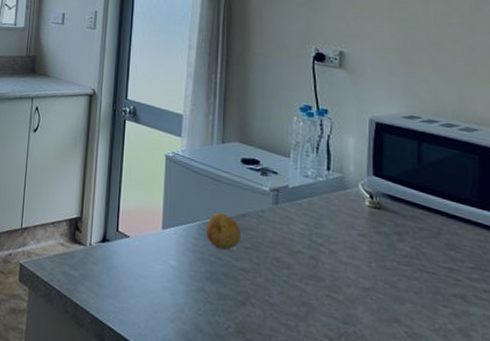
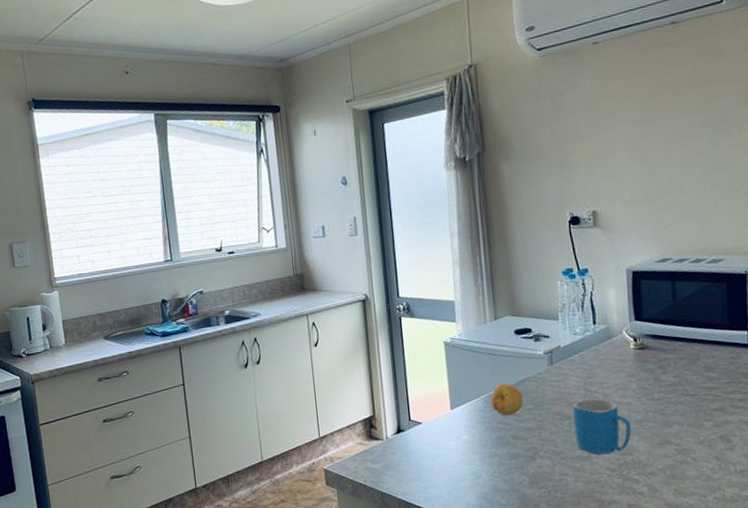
mug: none [293,250,356,319] -> present [573,398,631,455]

